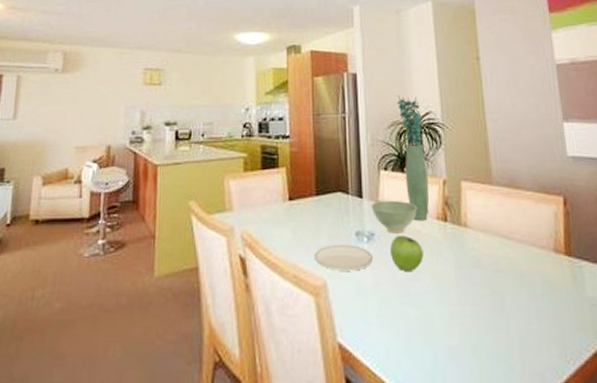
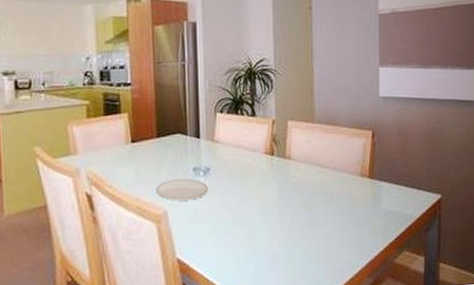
bowl: present [371,200,418,233] -> none [207,139,249,167]
fruit: present [390,235,424,271] -> none [224,168,252,198]
vase: present [397,95,430,221] -> none [234,43,260,156]

